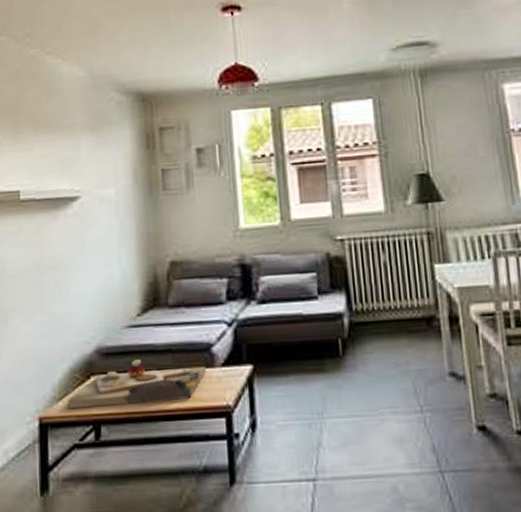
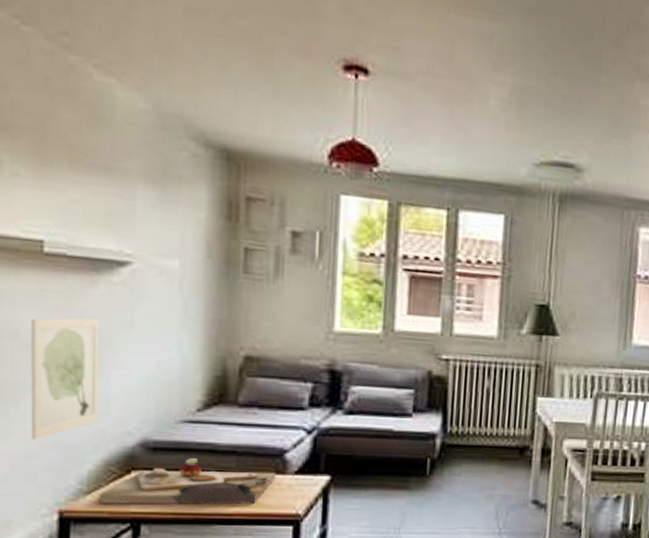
wall art: none [14,246,64,355] -> present [31,317,100,439]

